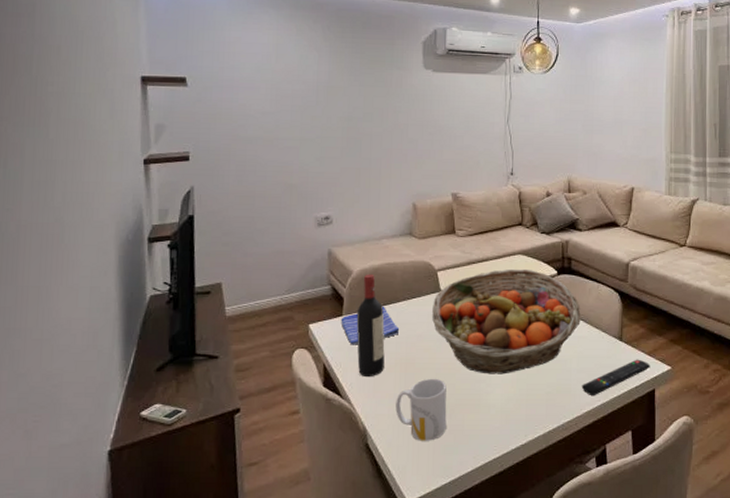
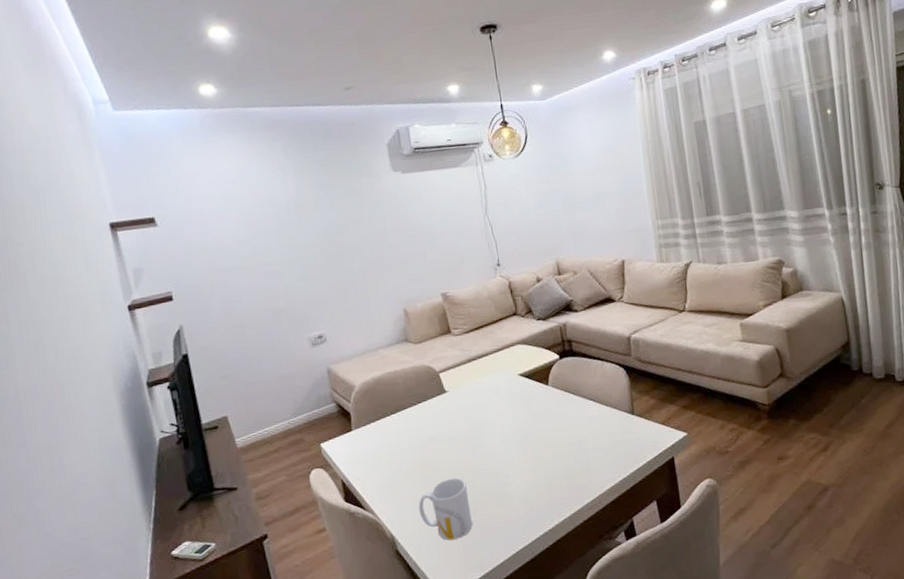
dish towel: present [340,306,400,345] -> none [351,415,412,458]
wine bottle: present [356,274,385,378] -> none [365,385,402,487]
fruit basket: present [431,268,581,374] -> none [439,357,590,467]
remote control: present [581,359,651,396] -> none [600,430,667,473]

